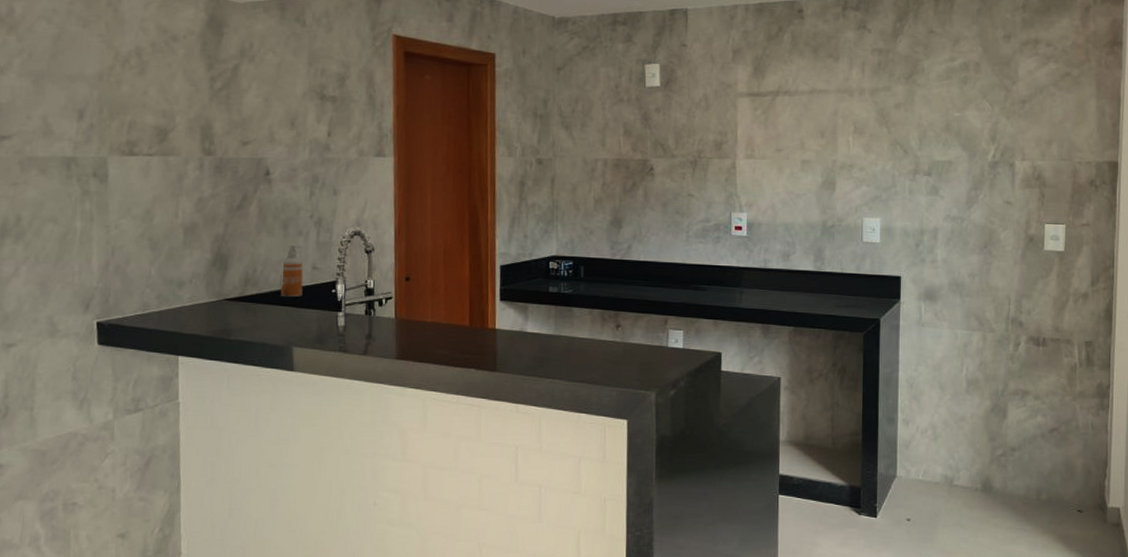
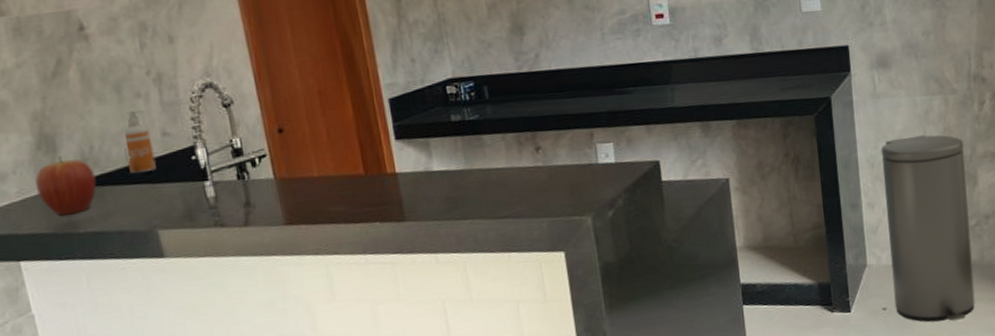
fruit: none [204,273,253,323] -> present [34,155,97,216]
pedal bin: none [919,365,998,543] -> present [881,135,975,322]

